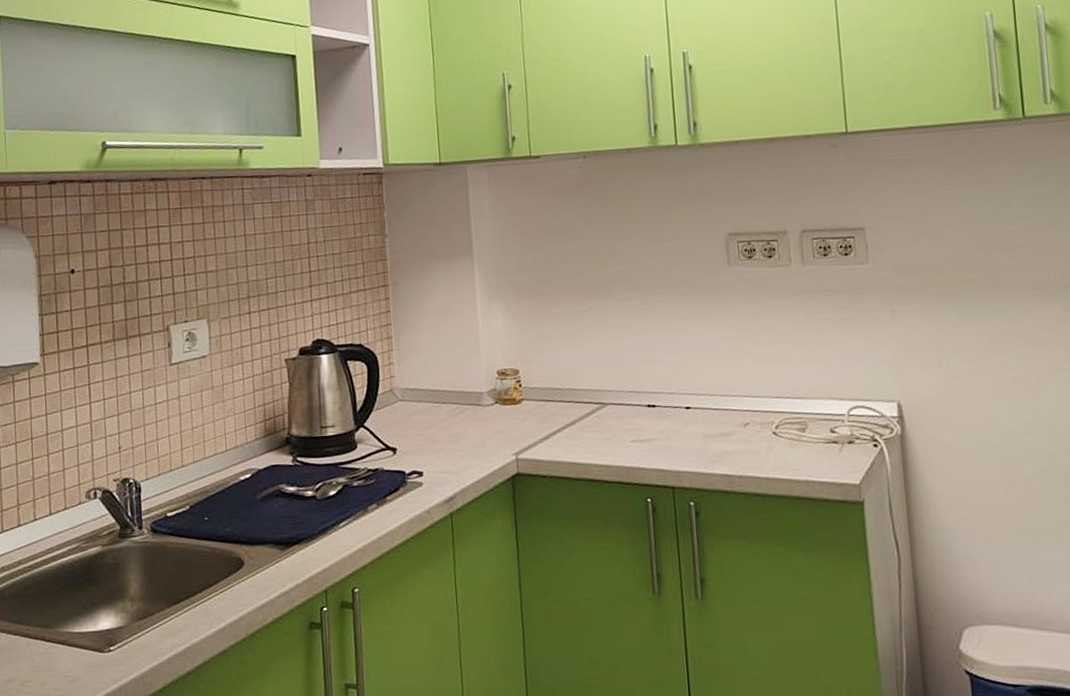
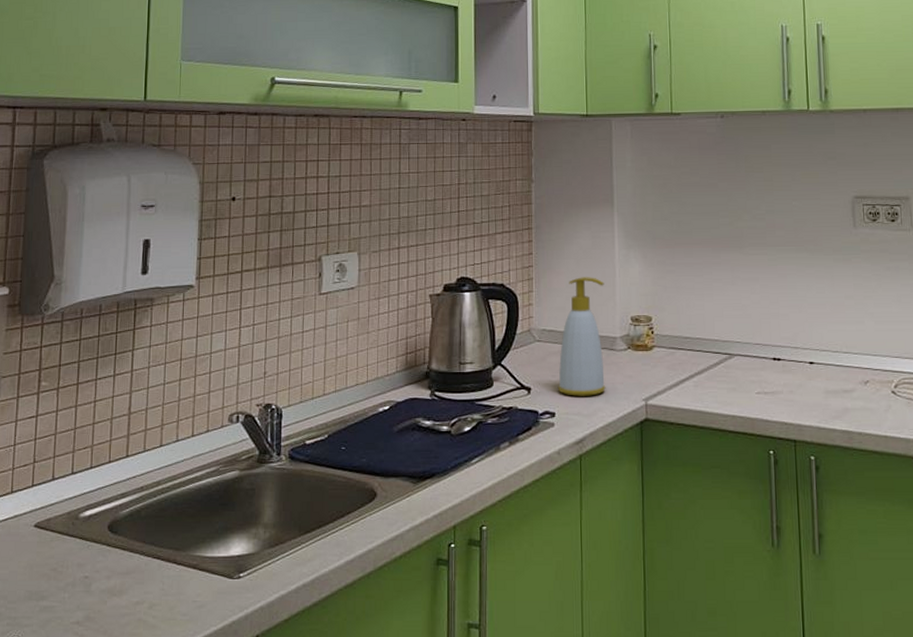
soap bottle: none [424,332,474,454] -> present [557,277,606,396]

